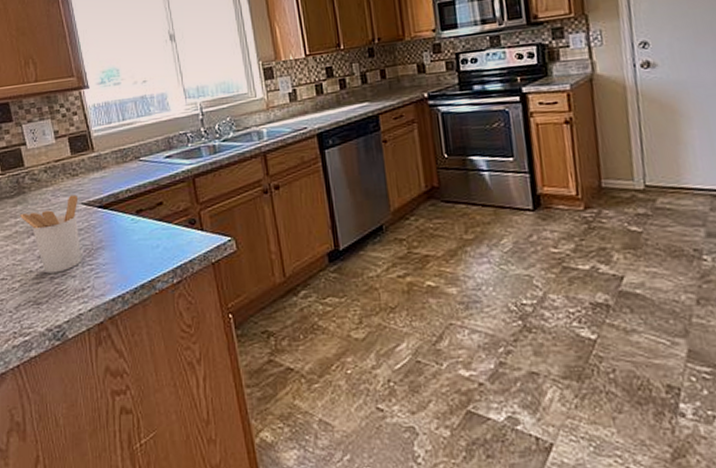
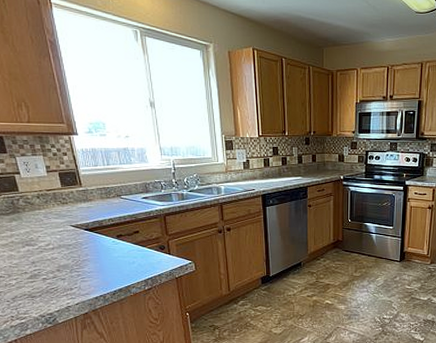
utensil holder: present [20,194,81,274] -> none [15,218,70,276]

